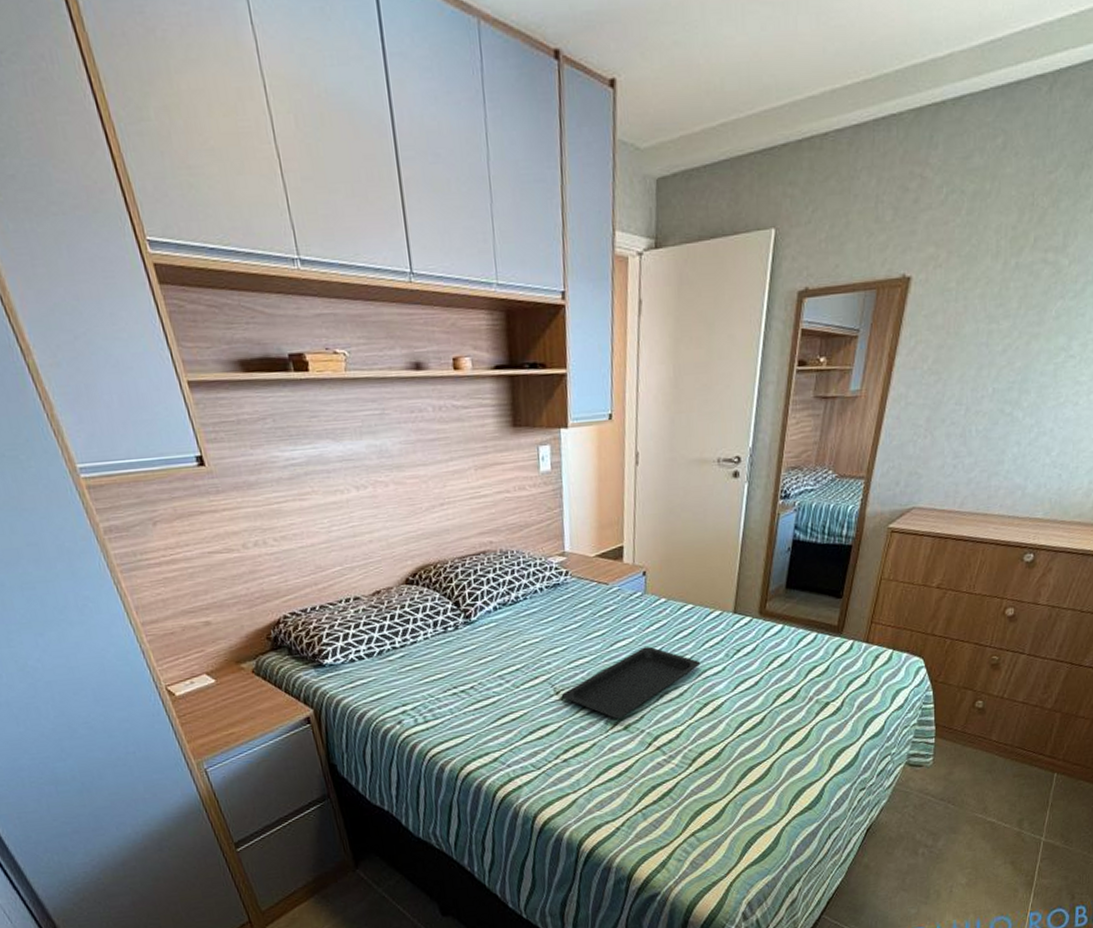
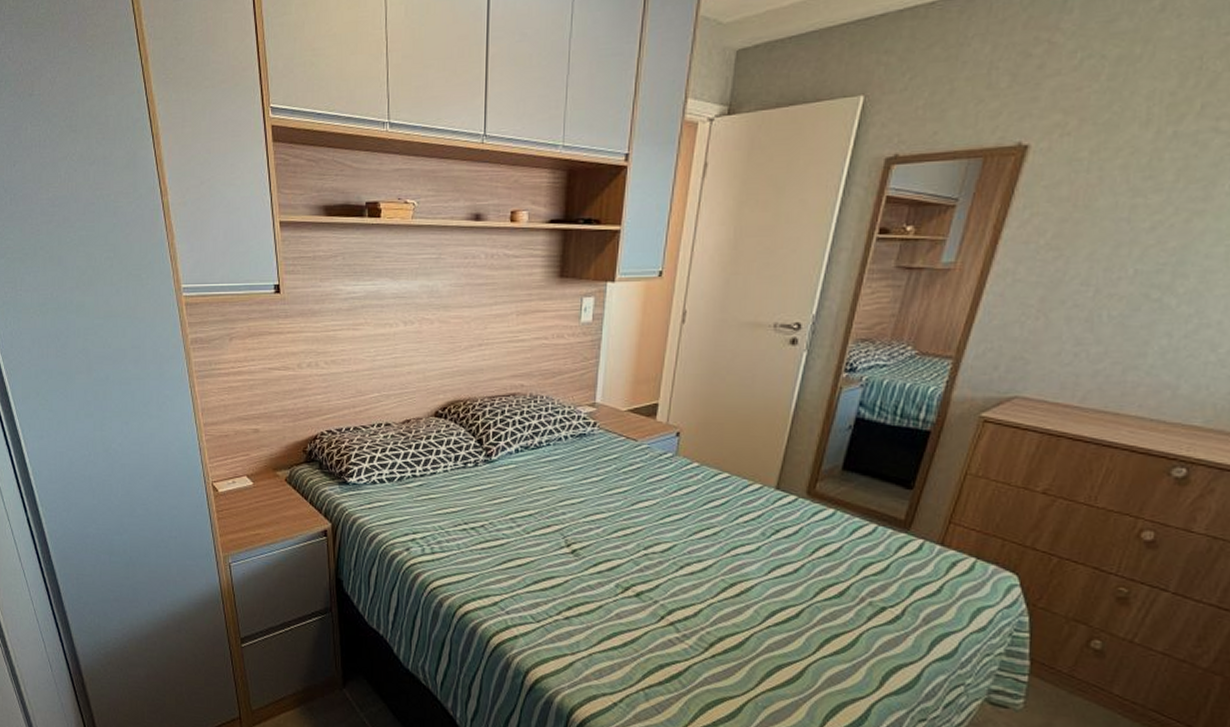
serving tray: present [561,646,701,719] -> none [572,511,731,584]

